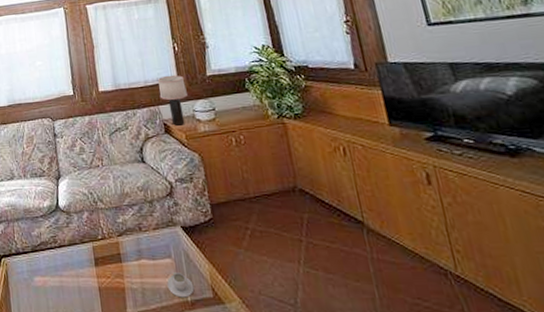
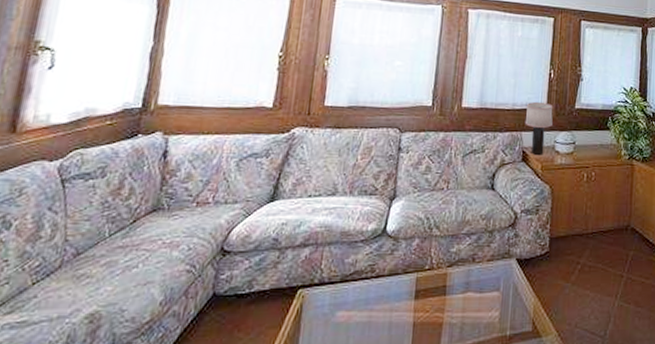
teacup: present [166,271,195,298] -> none [488,305,516,332]

